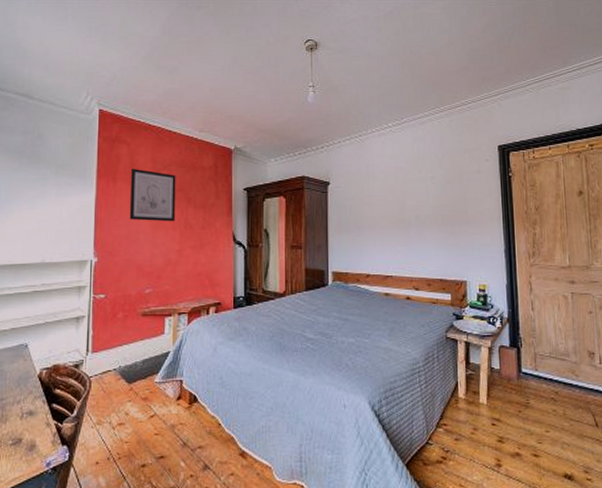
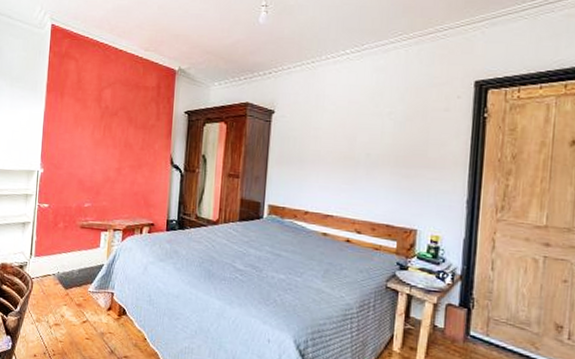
wall art: present [129,168,176,222] -> none [73,84,120,140]

